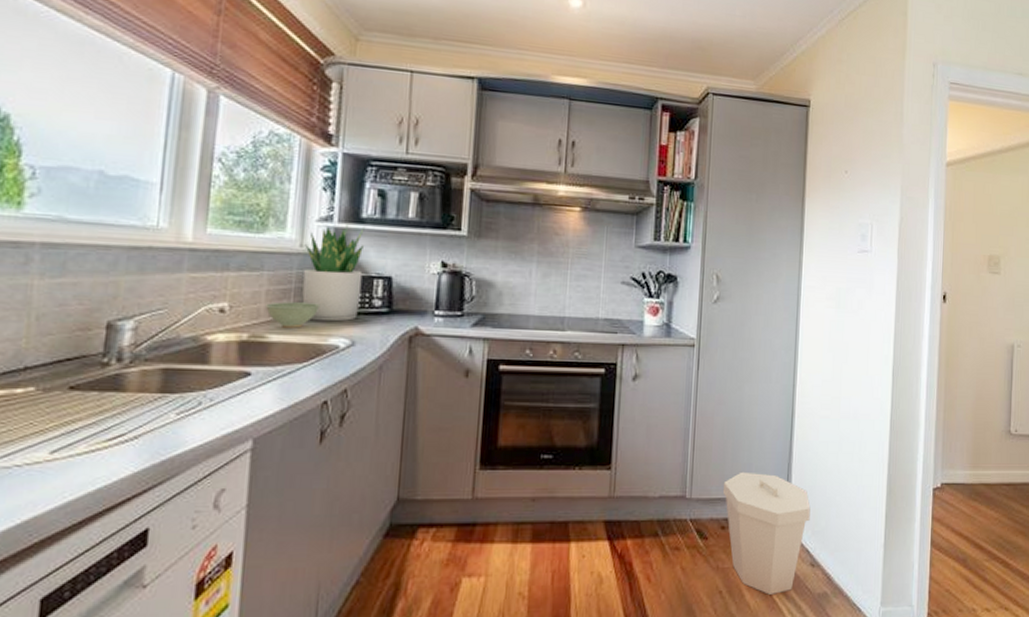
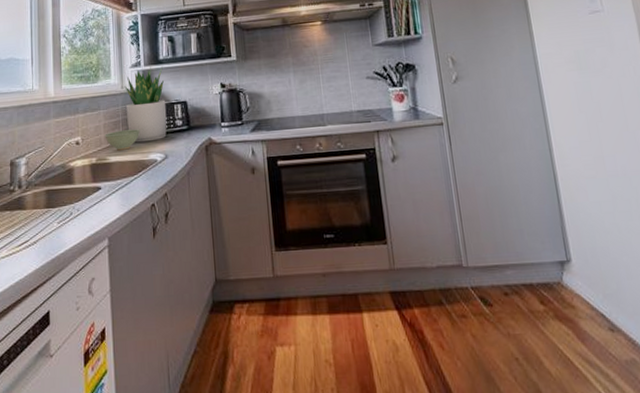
trash can: present [722,471,811,595] -> none [497,237,598,362]

